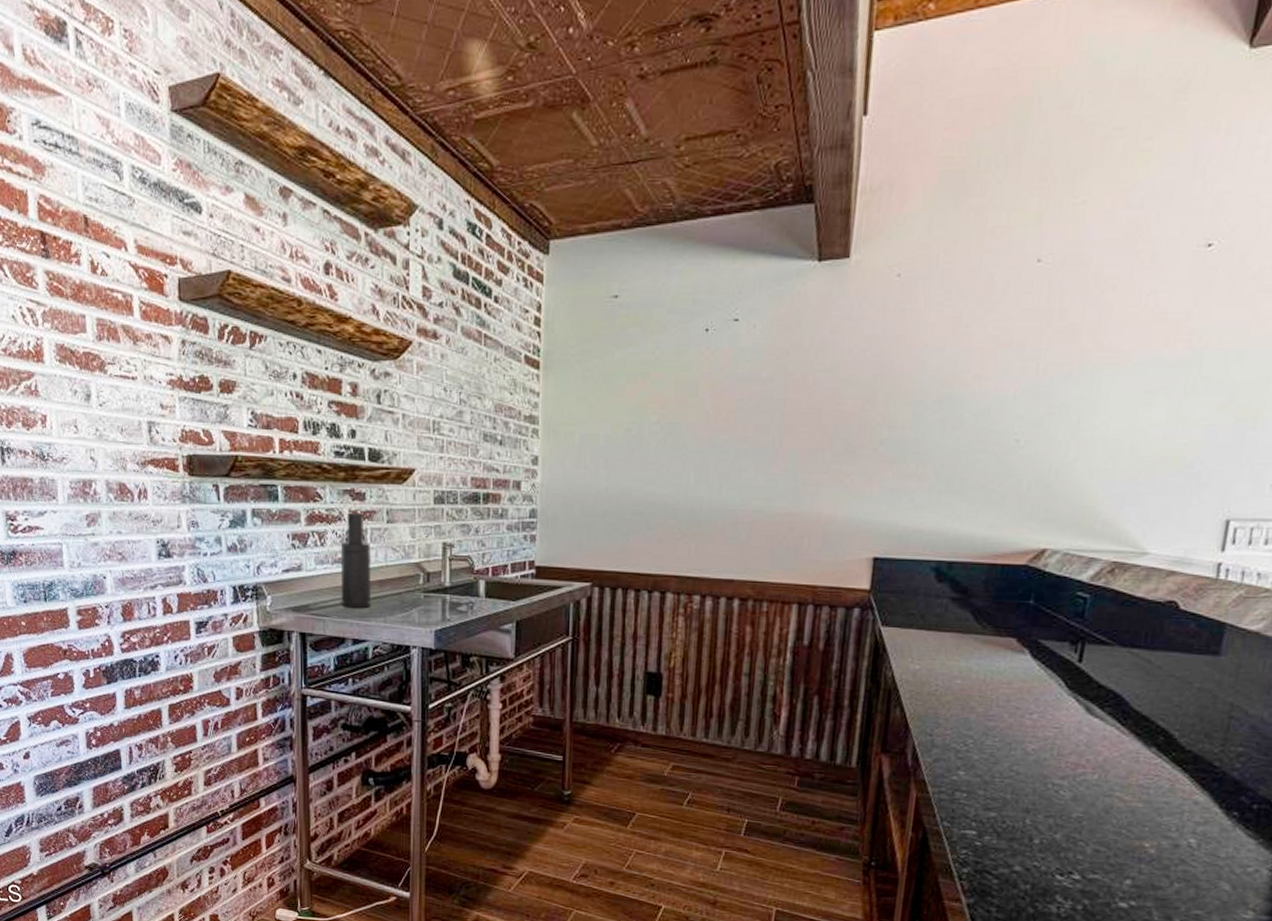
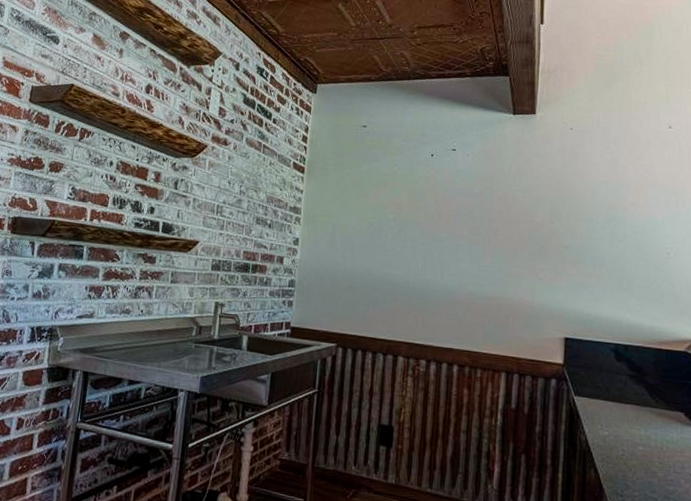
soap dispenser: present [340,514,370,609] -> none [124,273,155,354]

